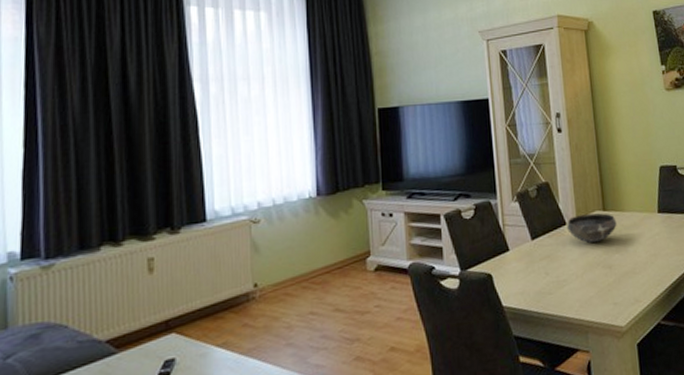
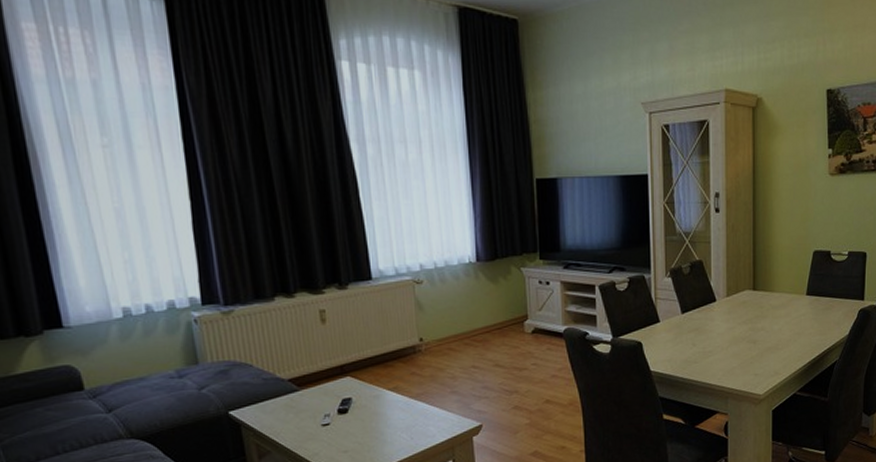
bowl: present [567,213,617,243] -> none [717,292,765,319]

